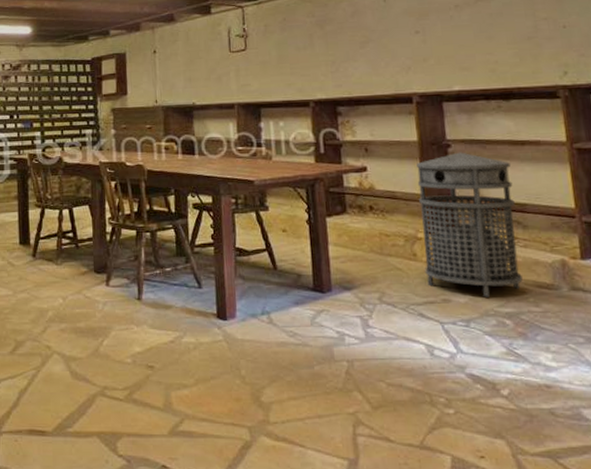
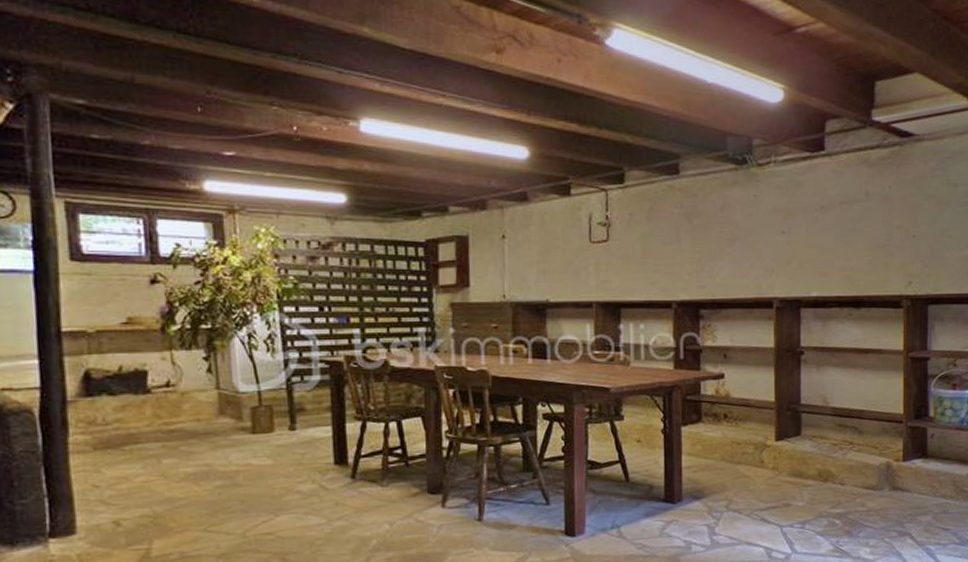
trash can: present [417,152,523,298] -> none [770,359,854,500]

